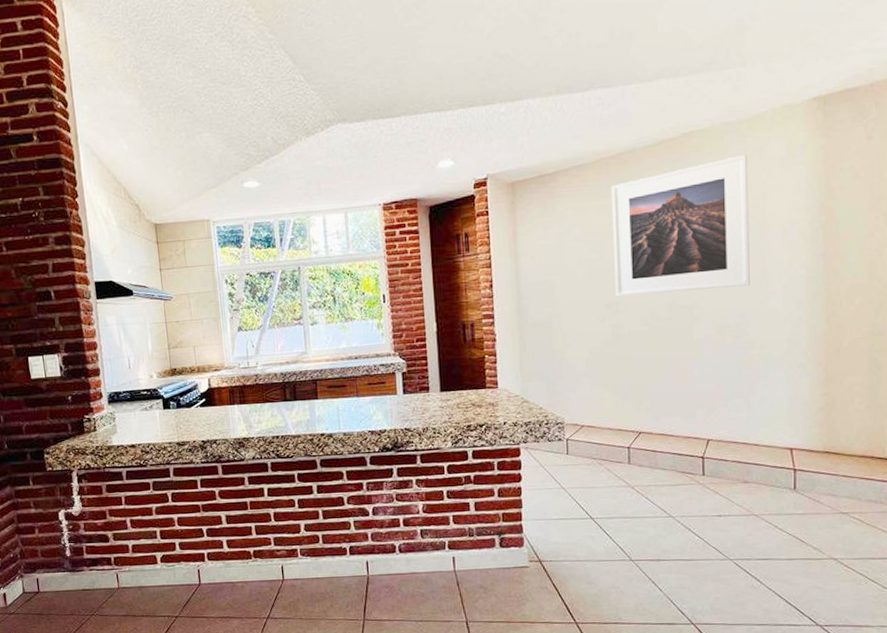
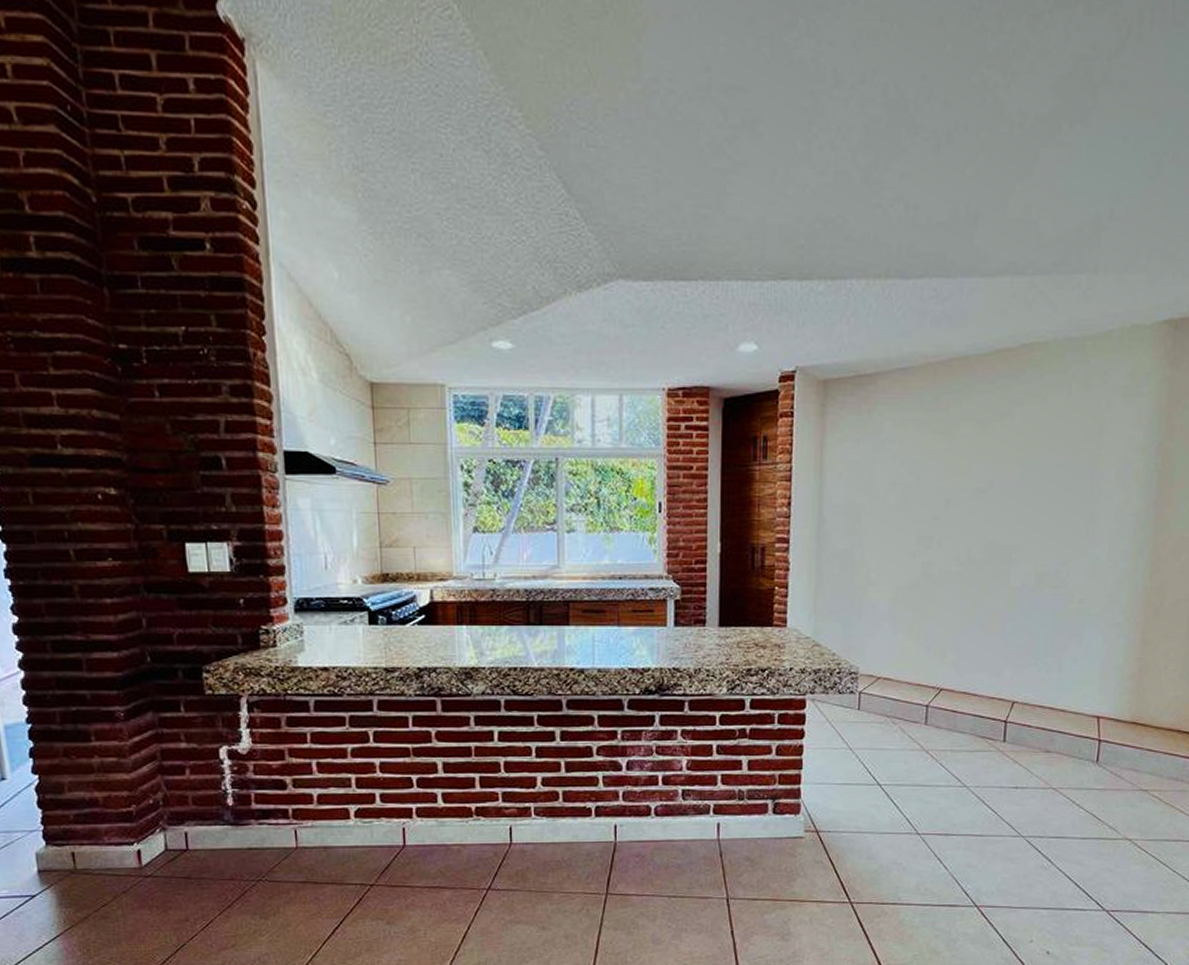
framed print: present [611,155,750,297] -> none [930,378,1089,531]

